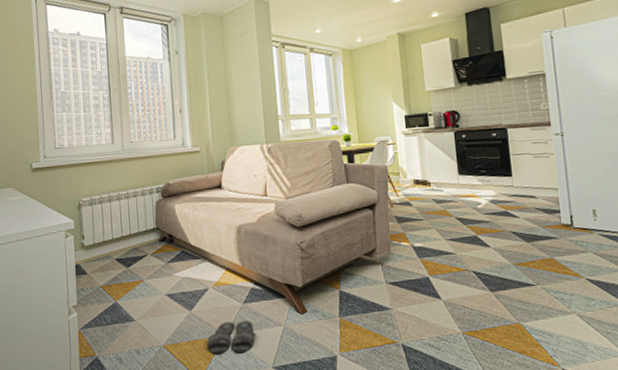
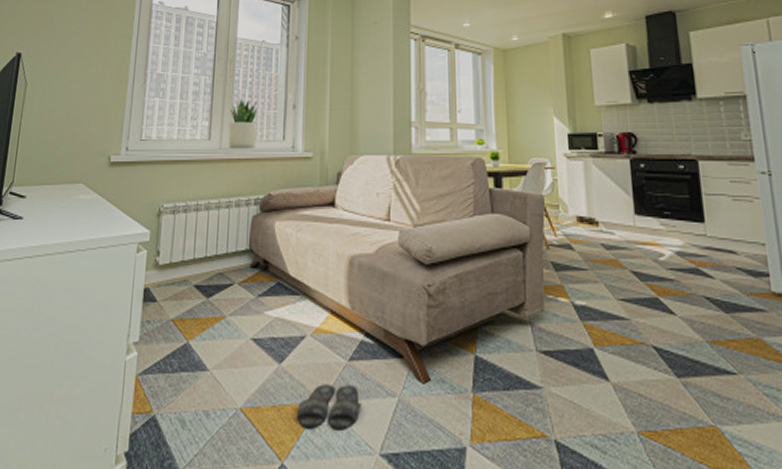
planter: none [127,108,152,150] -> present [228,99,258,149]

